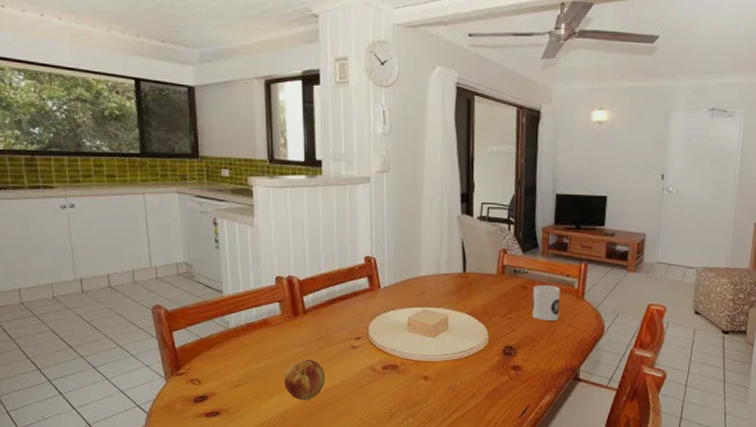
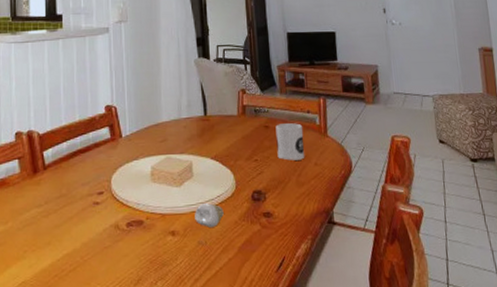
fruit: present [284,359,326,401] -> none [22,220,67,270]
tooth: none [447,354,475,376] -> present [195,203,224,229]

